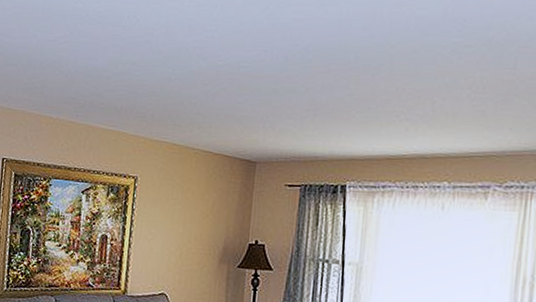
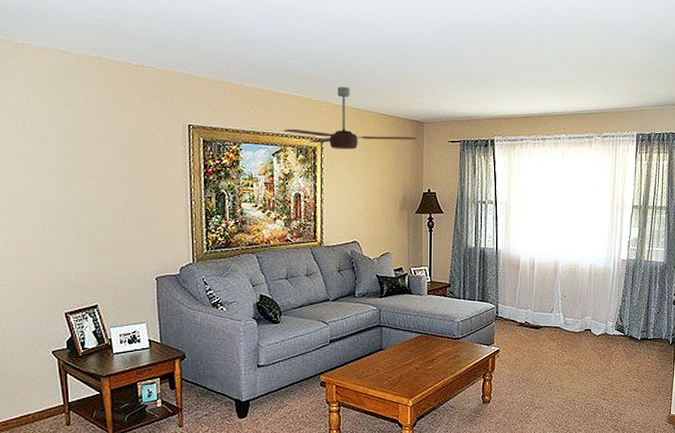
ceiling fan: none [96,121,246,190] -> present [283,87,417,150]

